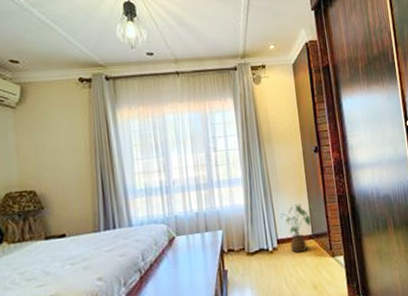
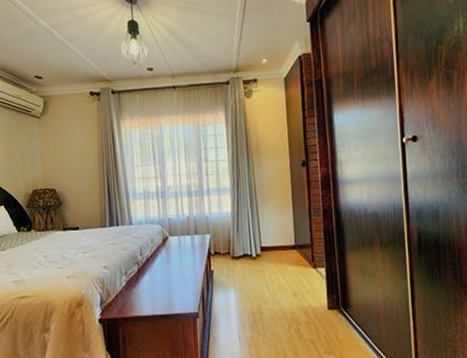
house plant: present [280,203,315,253] -> none [264,215,299,261]

